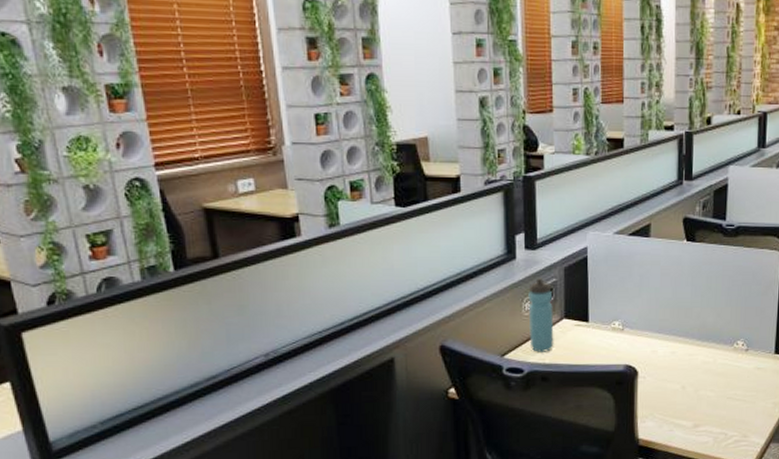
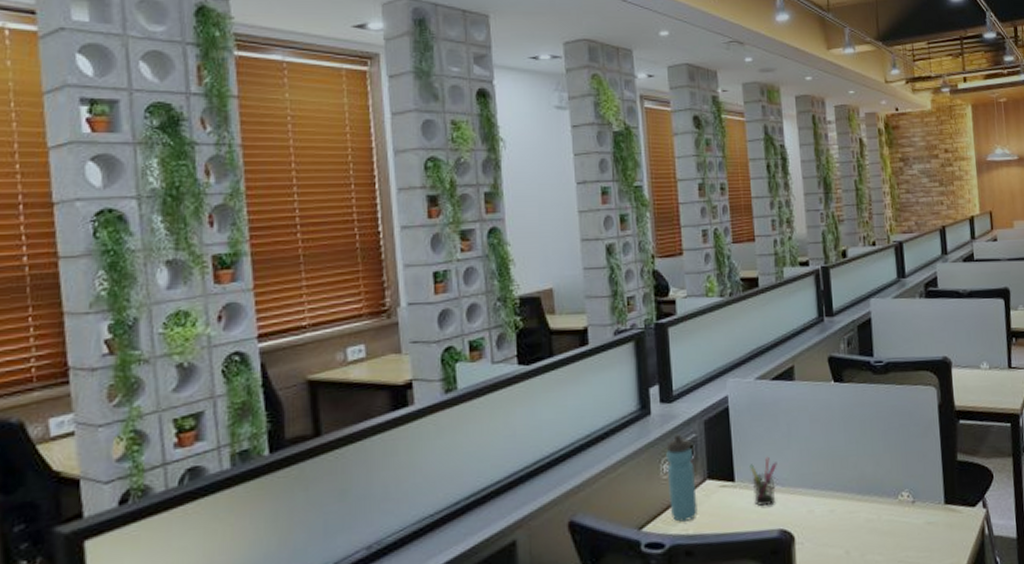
pen holder: none [603,302,628,345] -> present [749,456,777,507]

